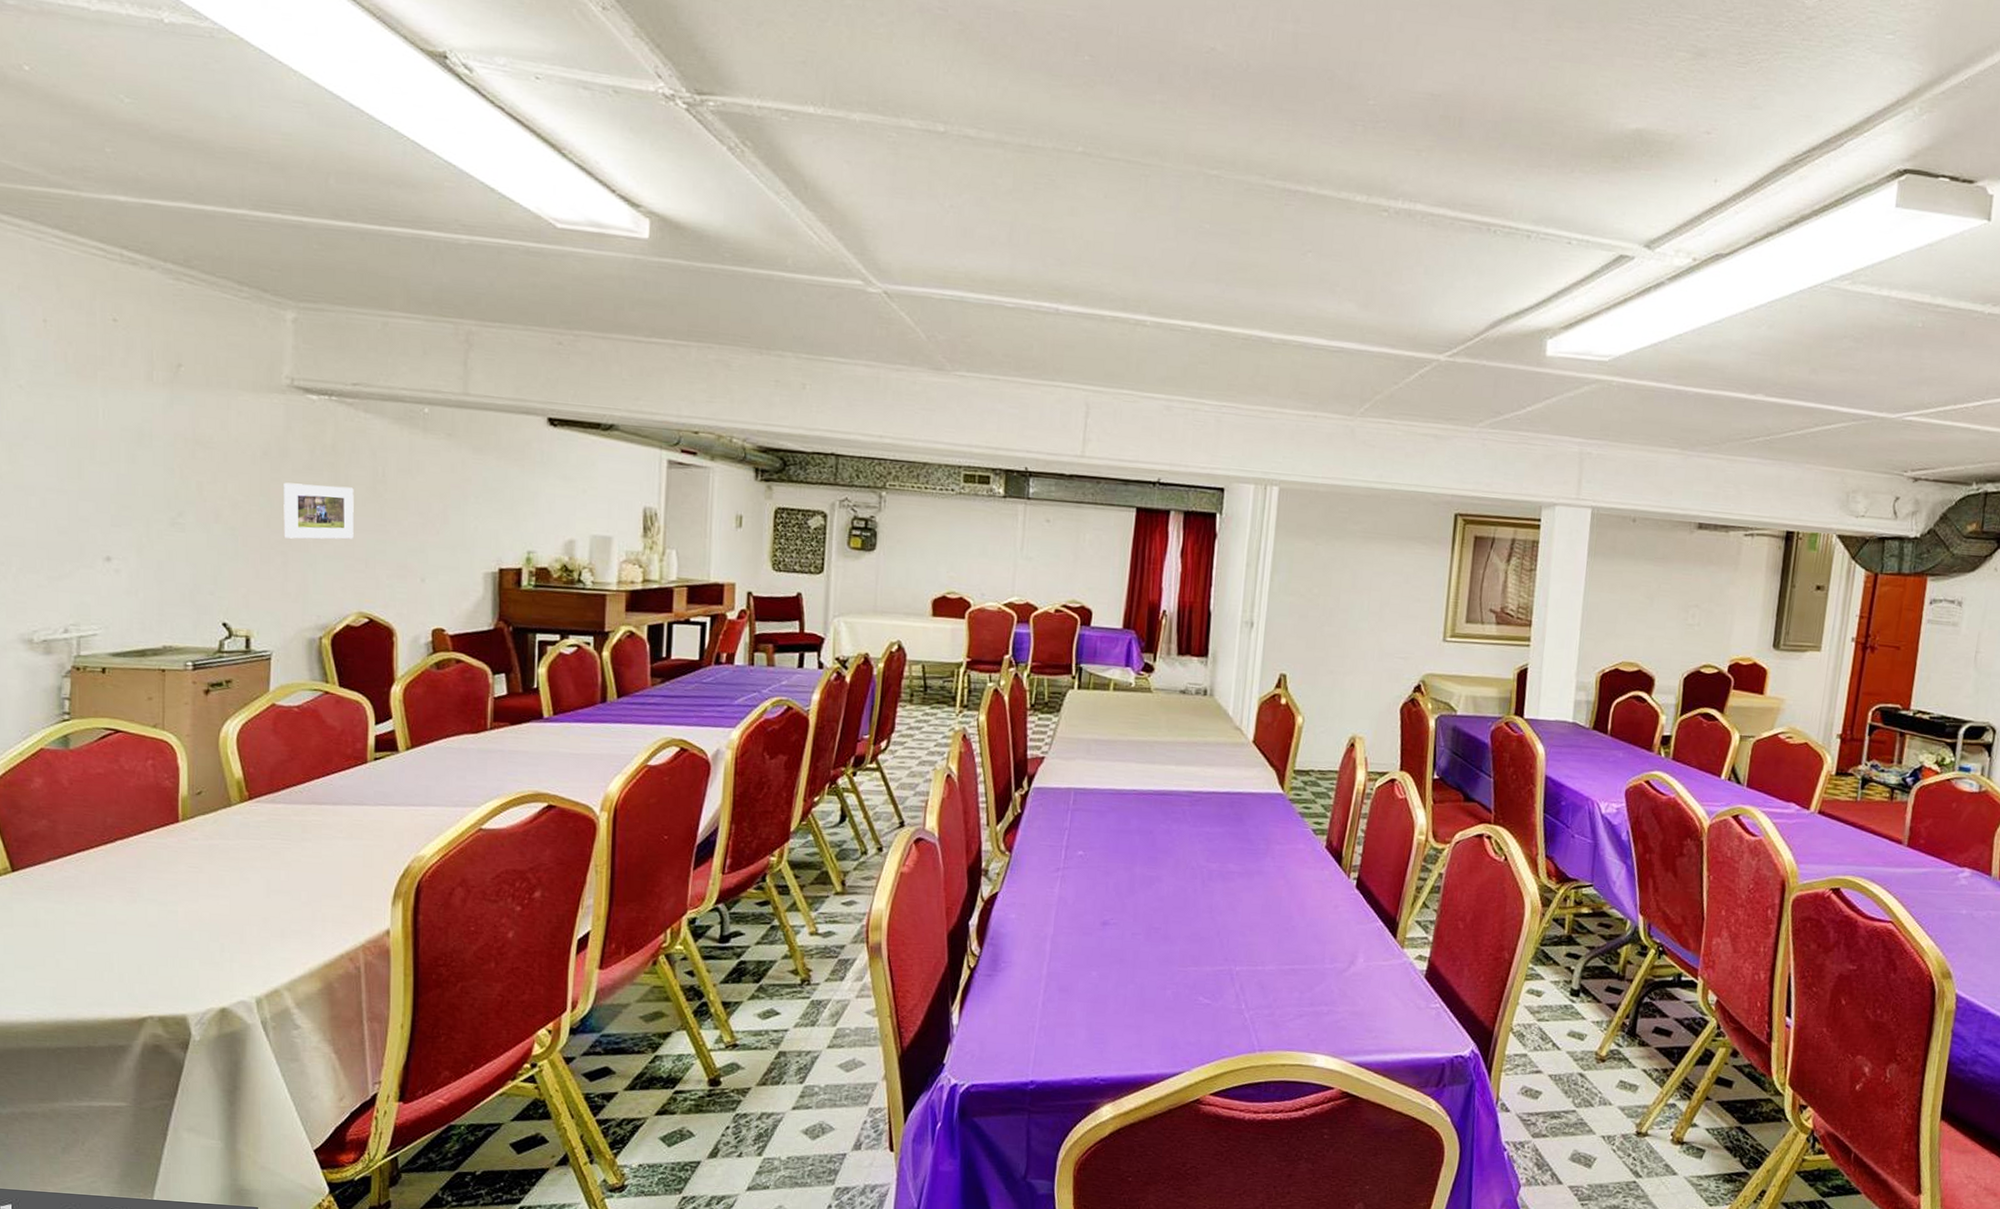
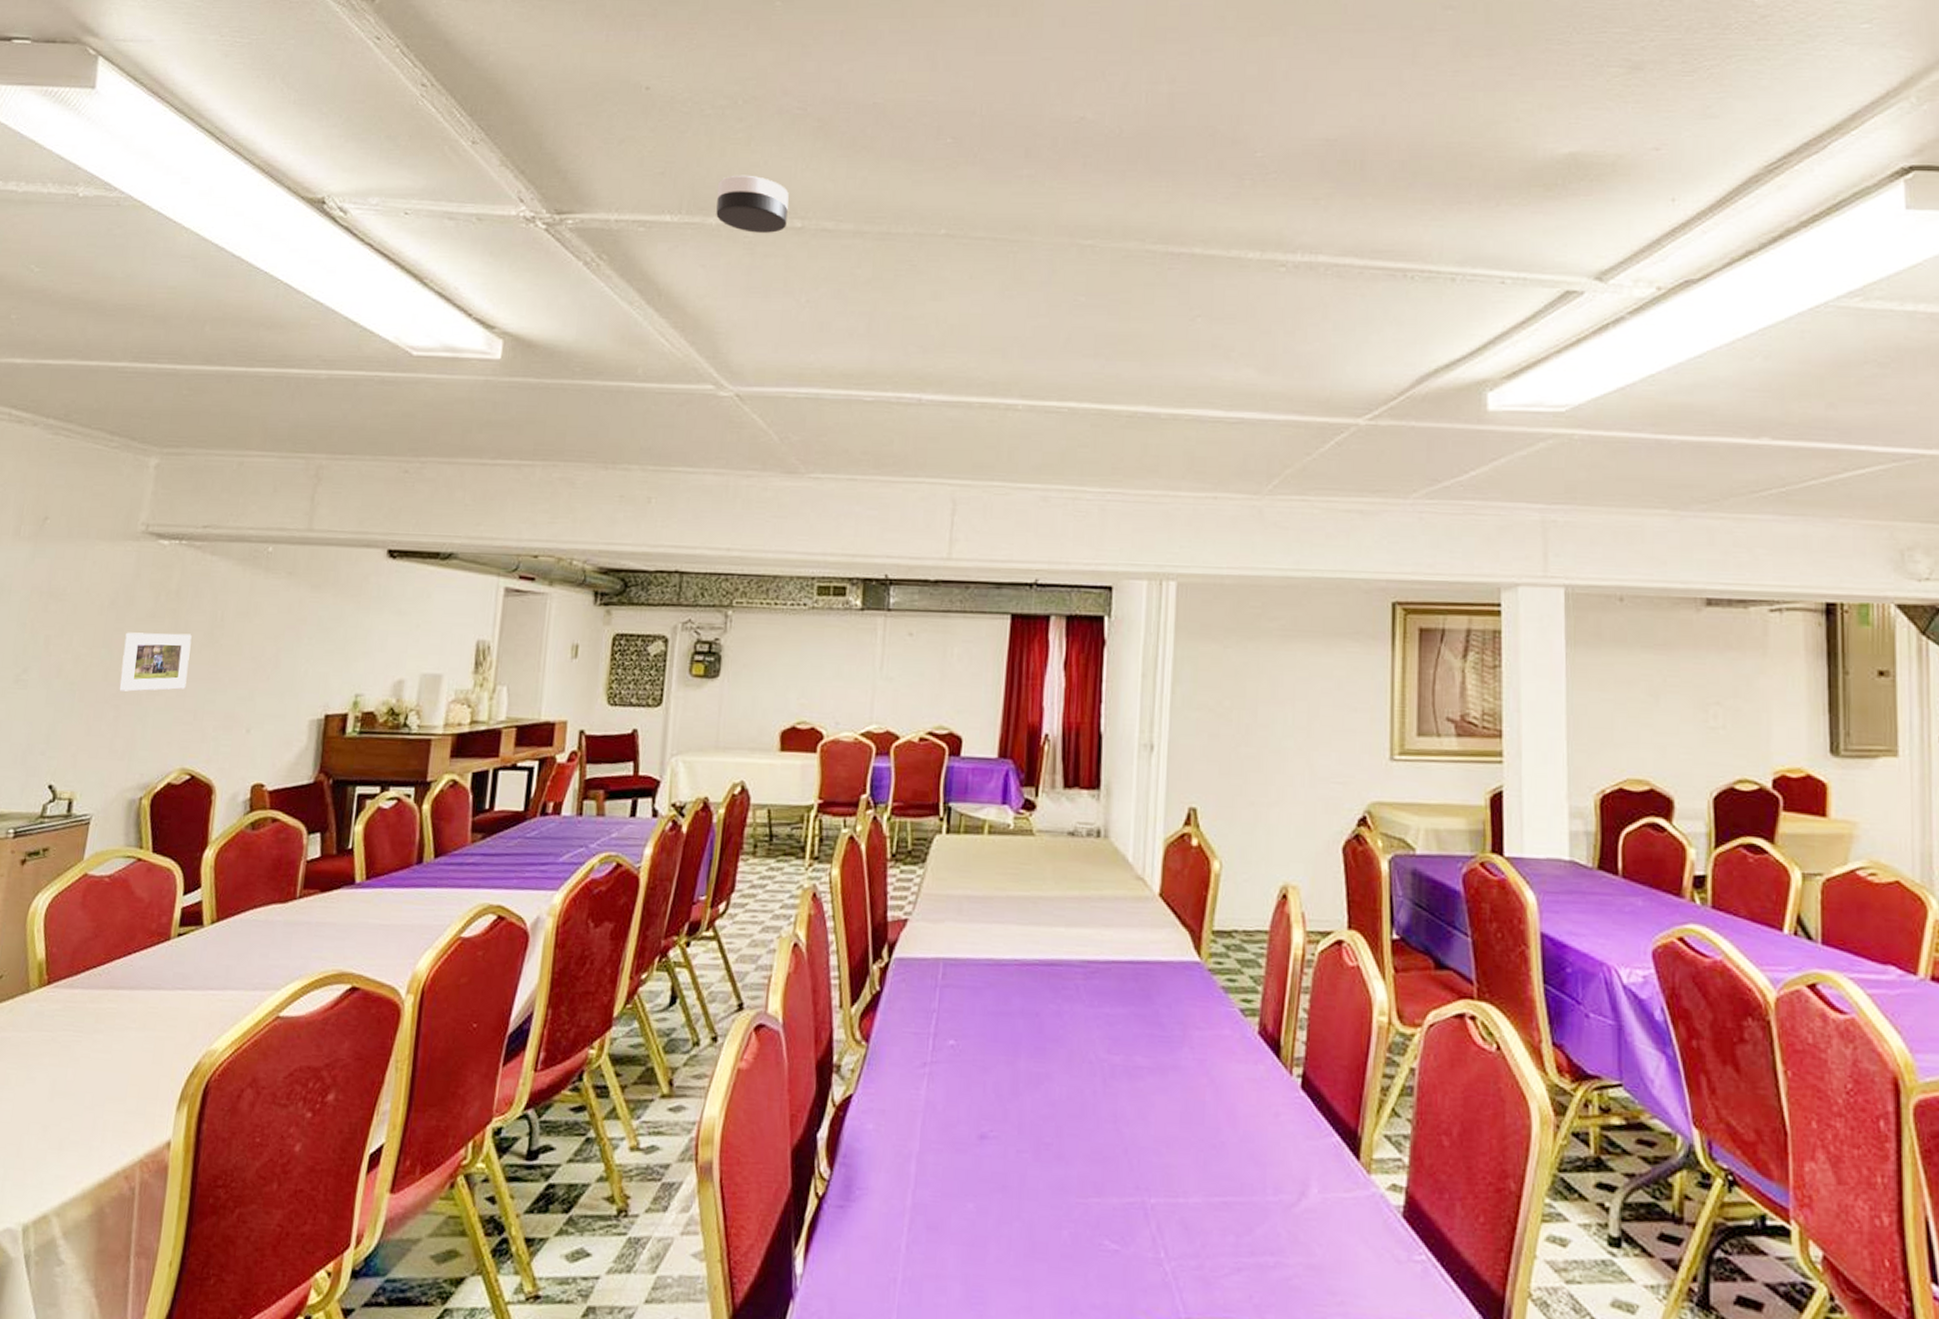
smoke detector: none [859,71,931,135] -> present [716,175,789,233]

